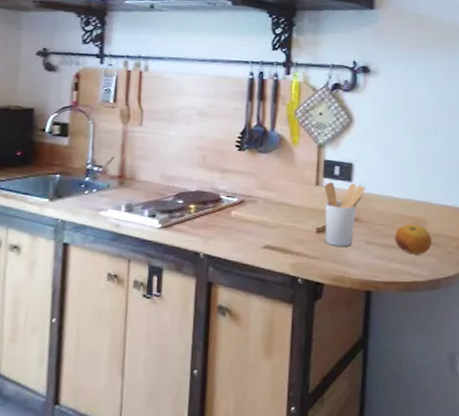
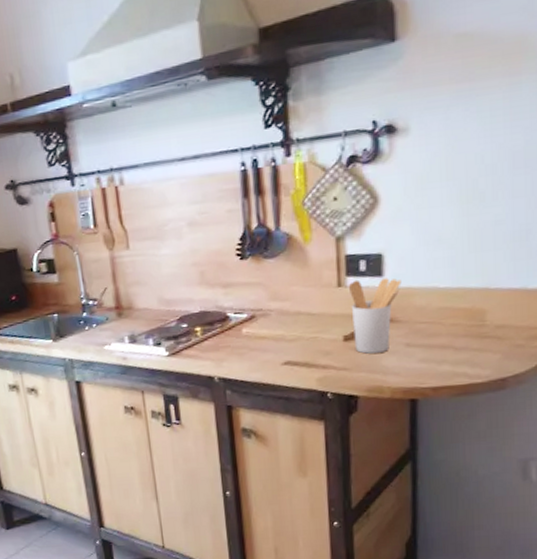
fruit: present [394,224,432,255] -> none [443,317,494,353]

